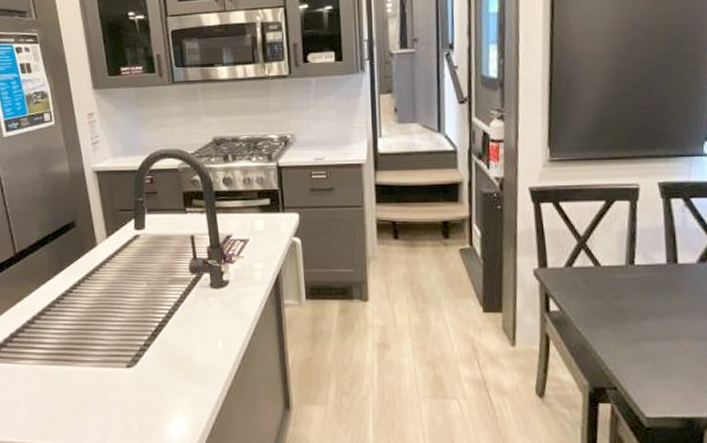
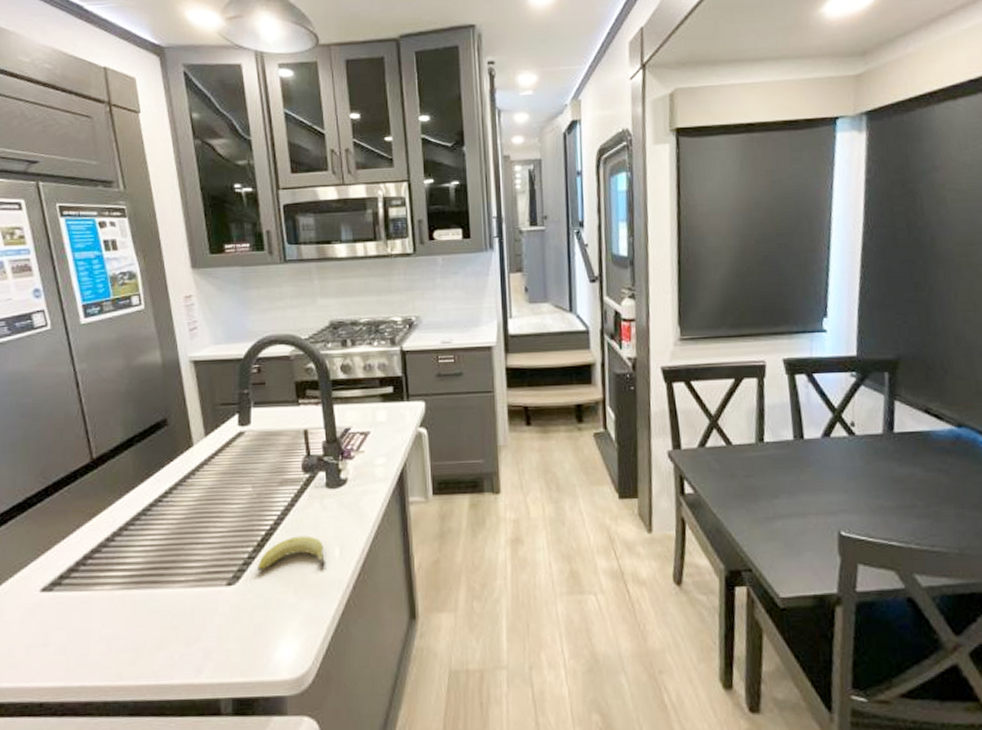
fruit: none [152,329,211,358] -> present [257,535,326,572]

